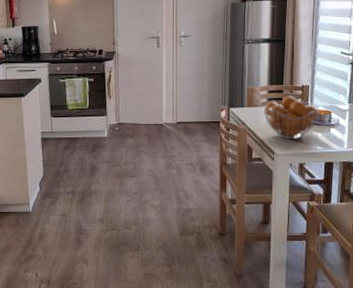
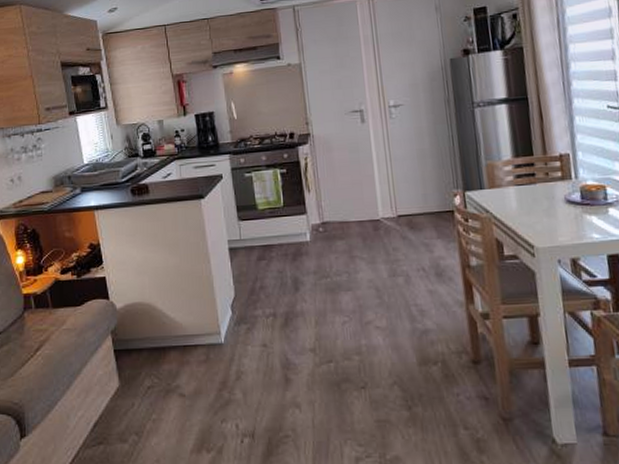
fruit basket: present [263,95,320,140] -> none [510,168,591,228]

